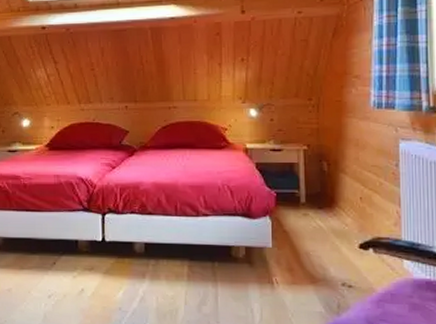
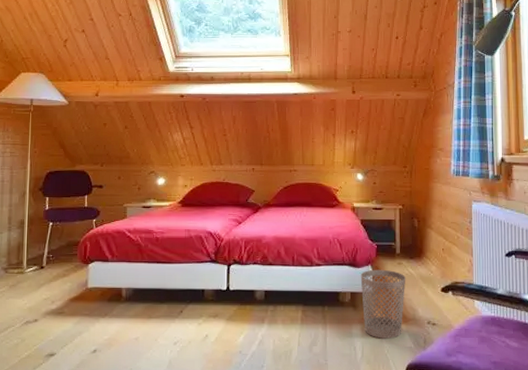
wastebasket: none [257,221,314,301] -> present [360,269,406,339]

